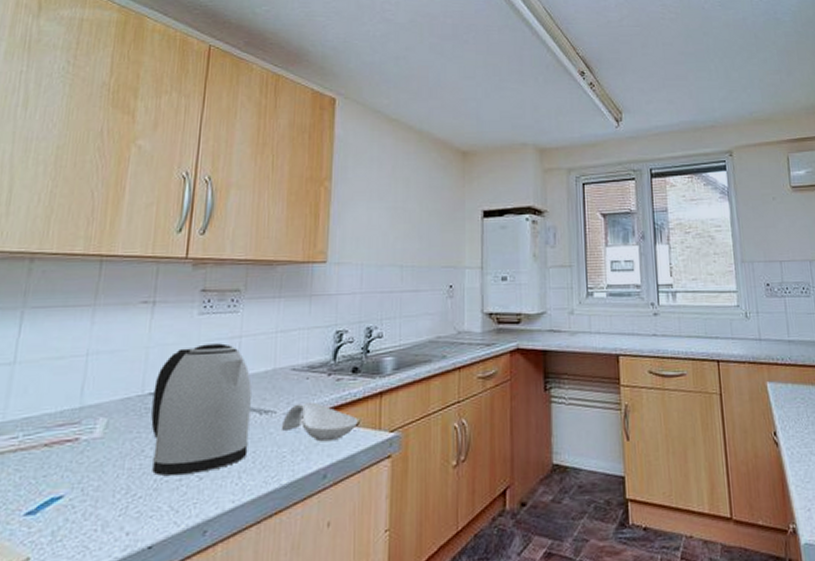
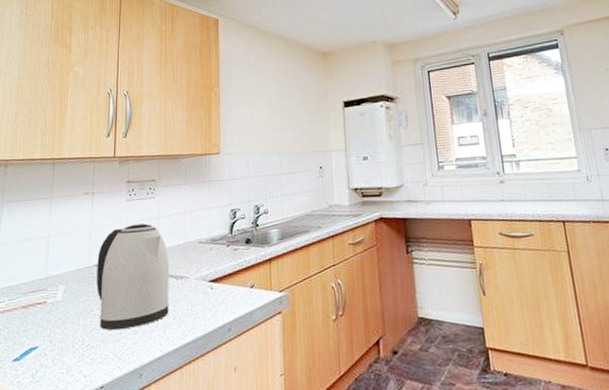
spoon rest: present [281,401,358,442] -> none [193,268,253,301]

